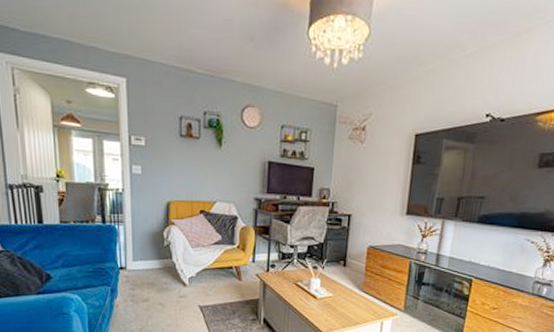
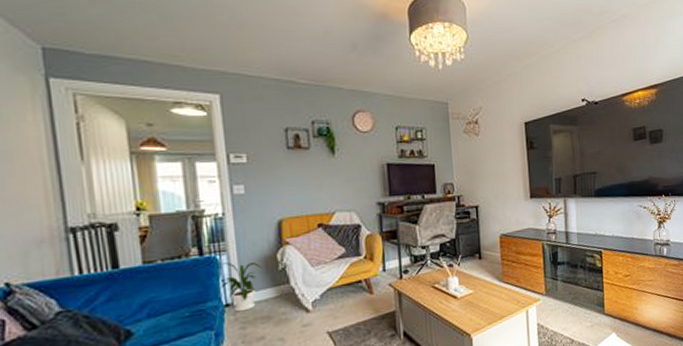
house plant: none [115,232,151,276] -> present [218,262,263,312]

